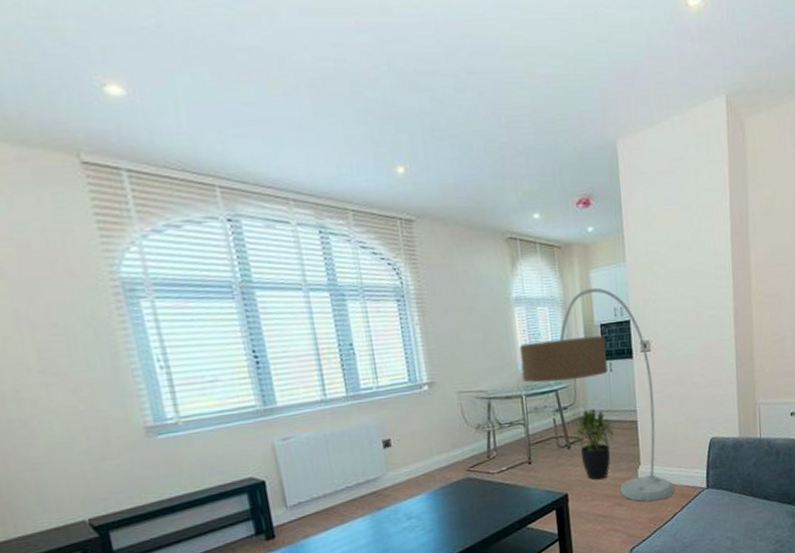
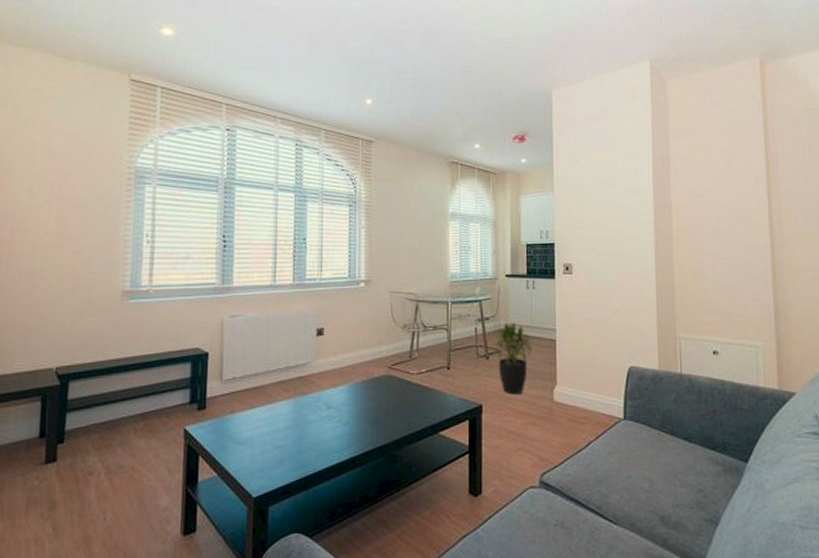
floor lamp: present [519,287,674,502] -> none [450,211,590,425]

